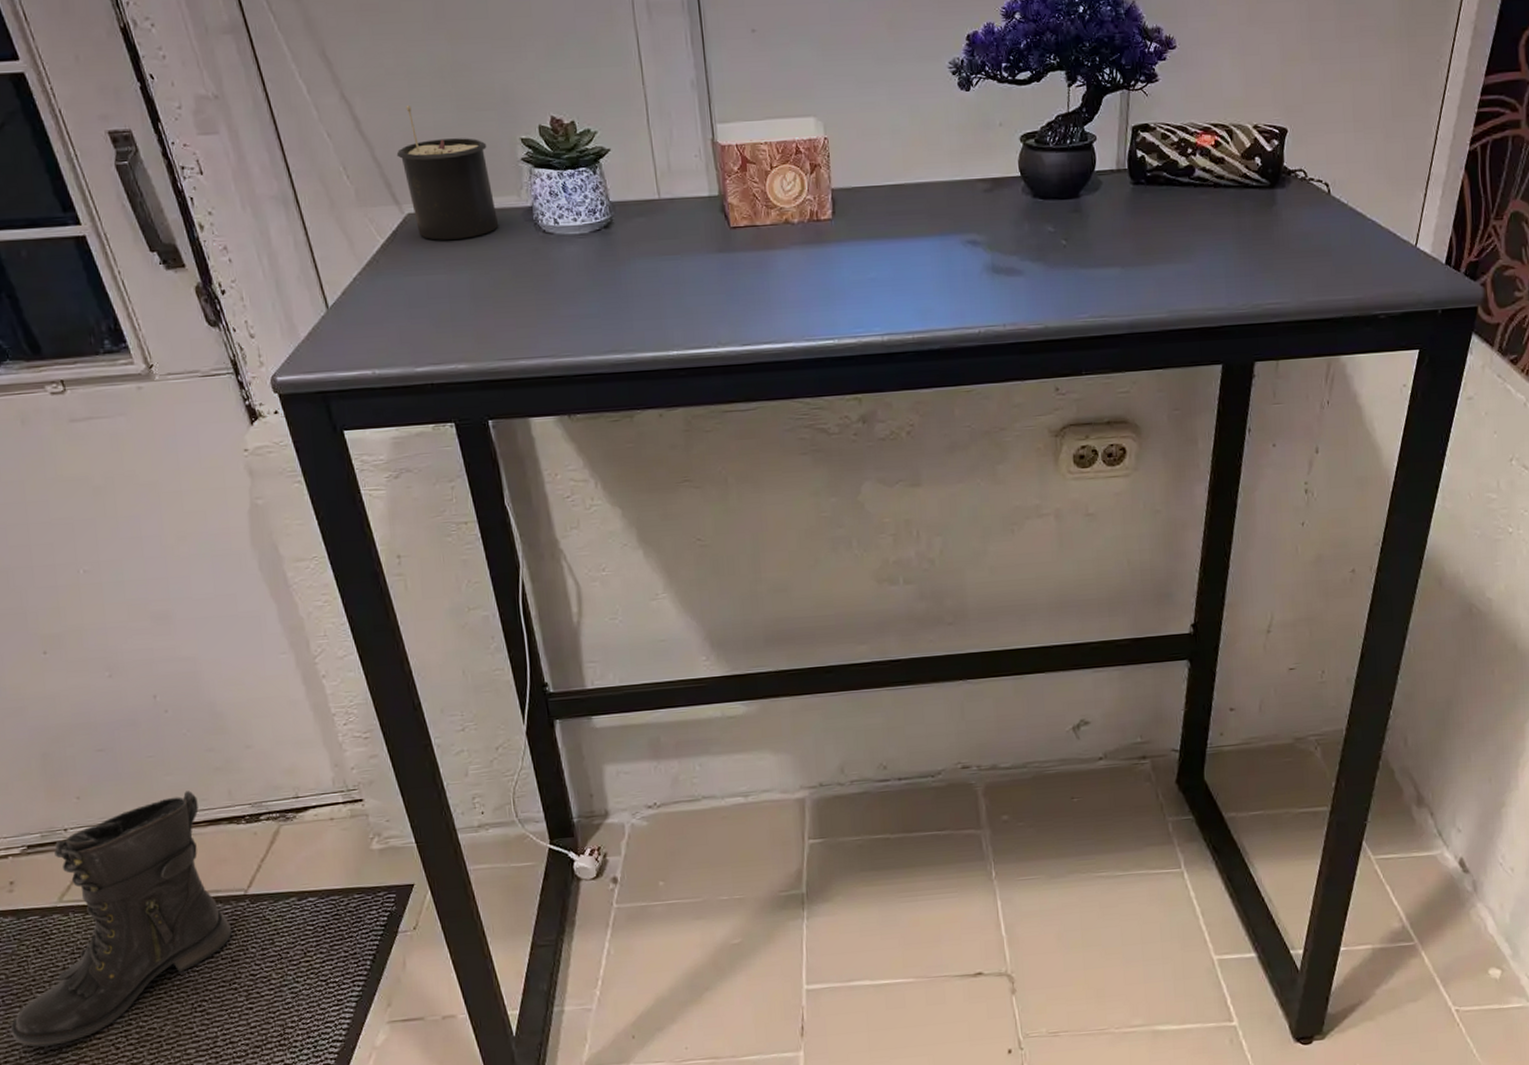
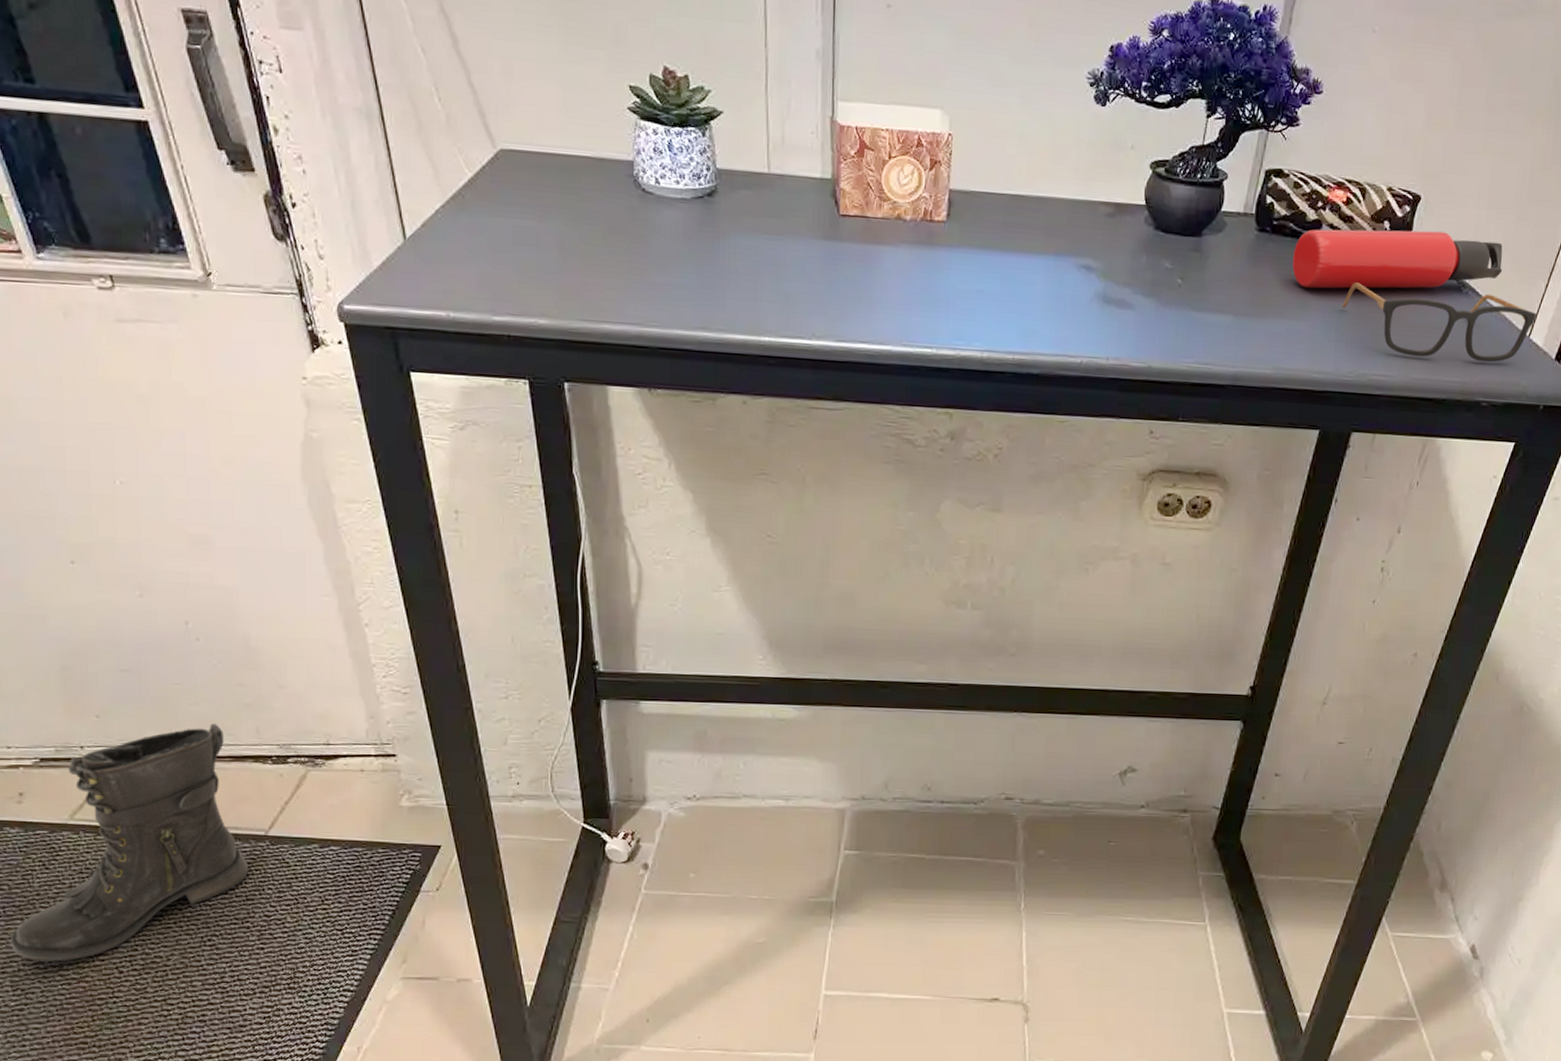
candle: present [396,106,499,240] -> none [494,31,597,186]
water bottle: none [1171,159,1379,231] -> present [1292,229,1503,289]
eyeglasses: none [1226,211,1421,281] -> present [1342,282,1537,363]

